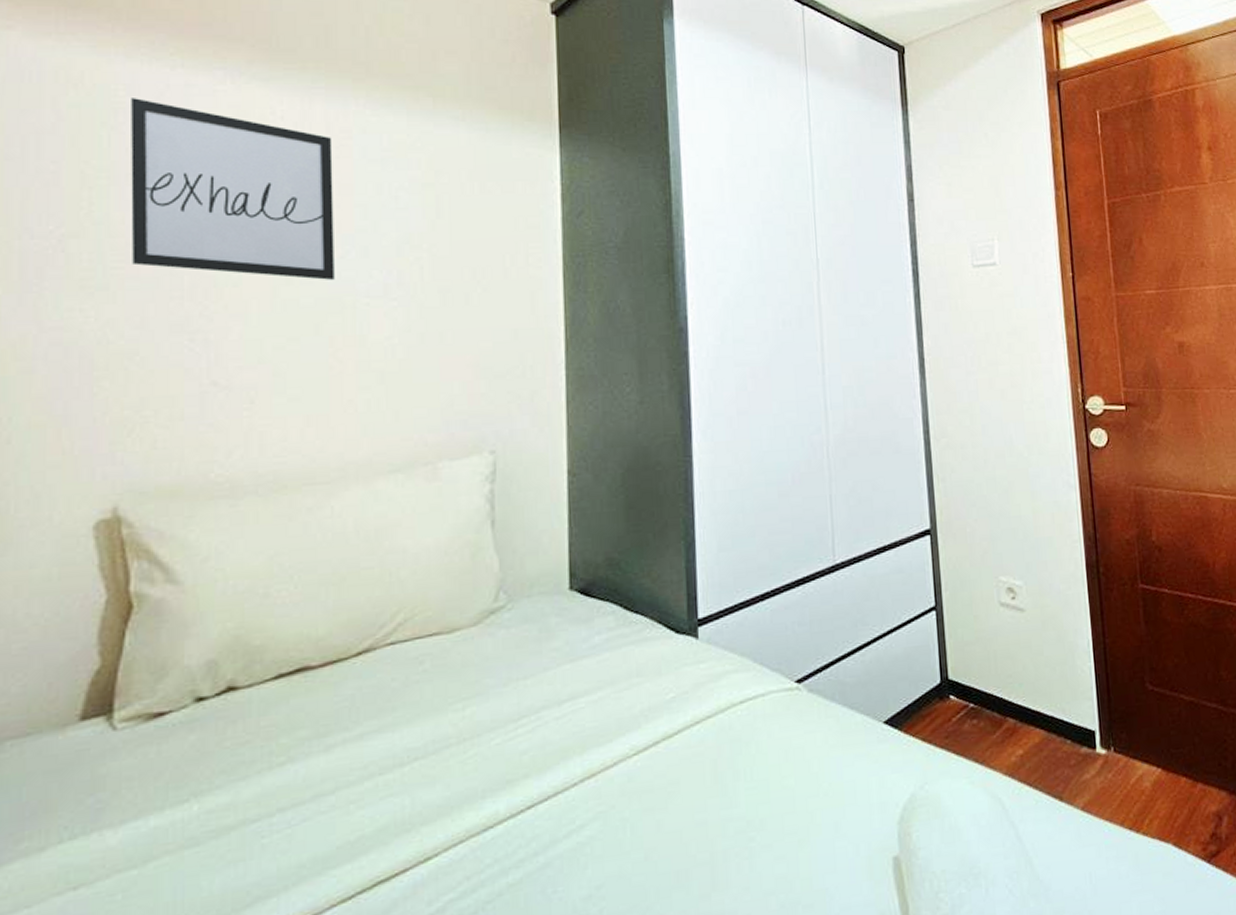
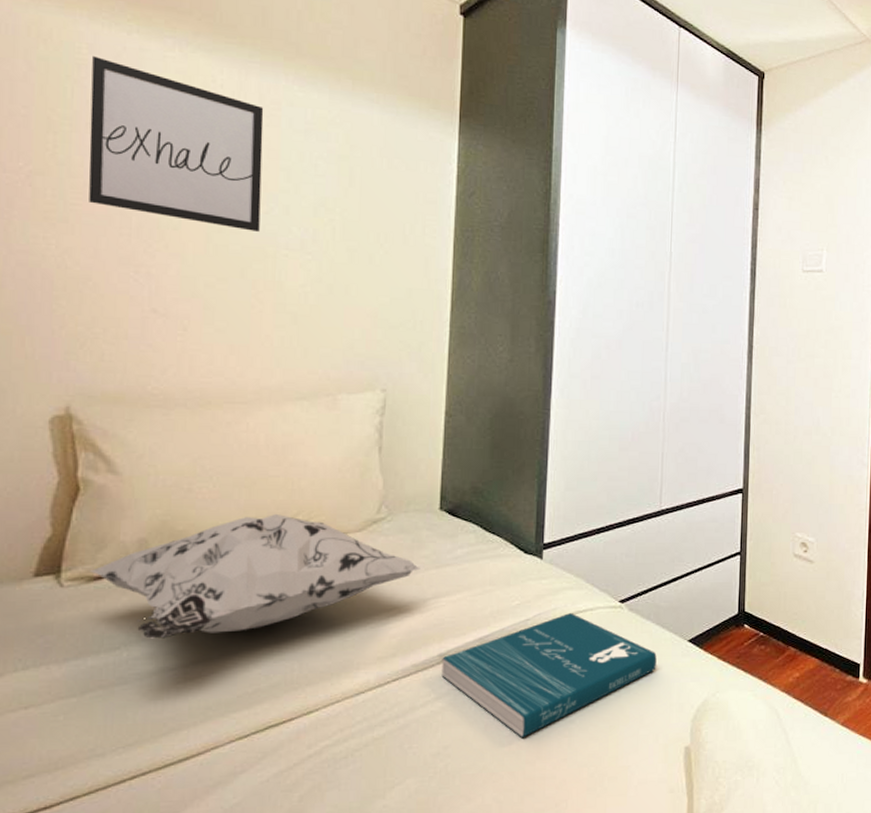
decorative pillow: none [148,614,551,785] -> present [89,514,420,639]
book: none [586,702,848,865] -> present [441,613,657,737]

